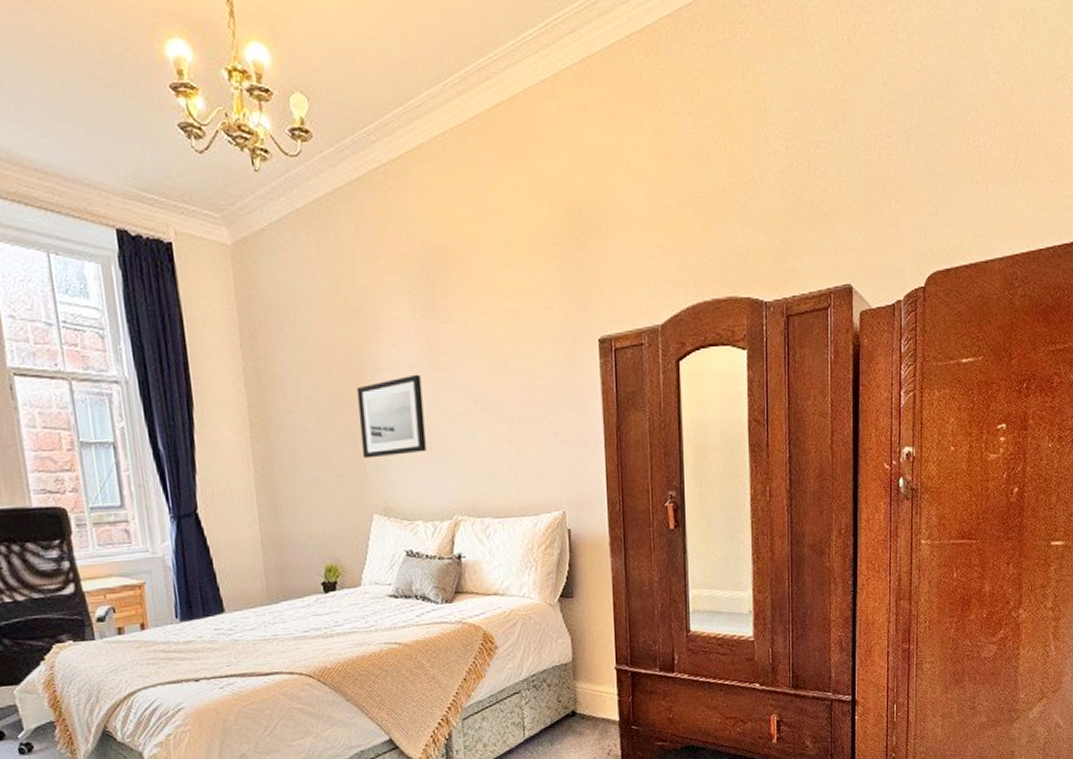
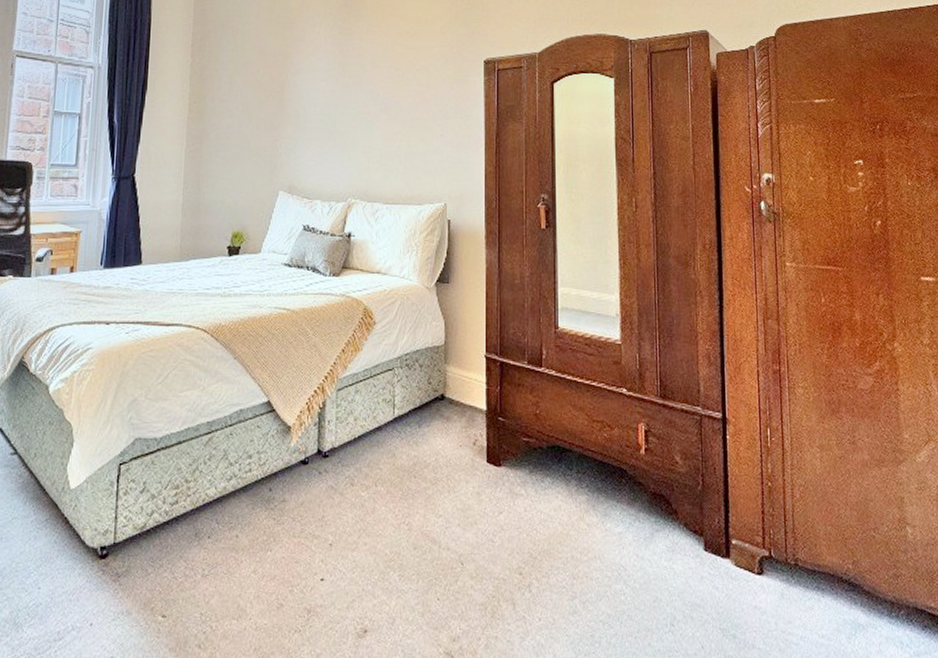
wall art: present [356,374,427,459] -> none [276,78,332,143]

